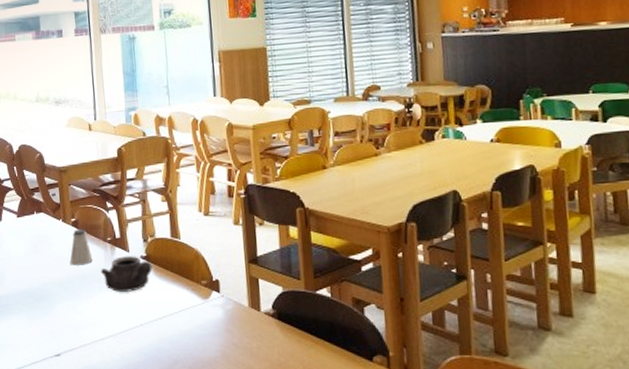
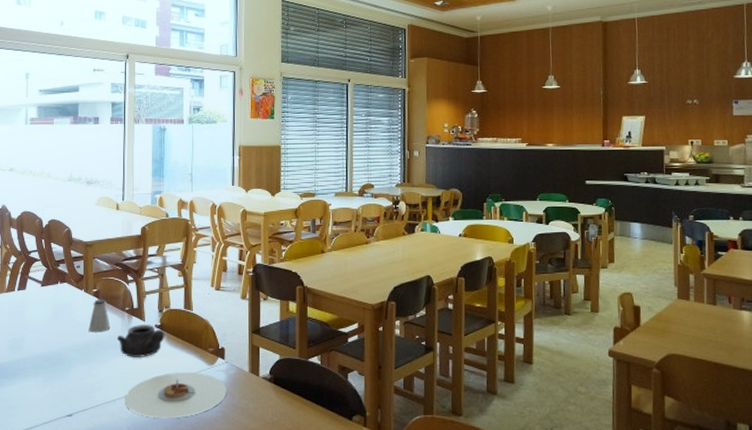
plate: none [114,307,226,359] -> present [125,372,227,419]

